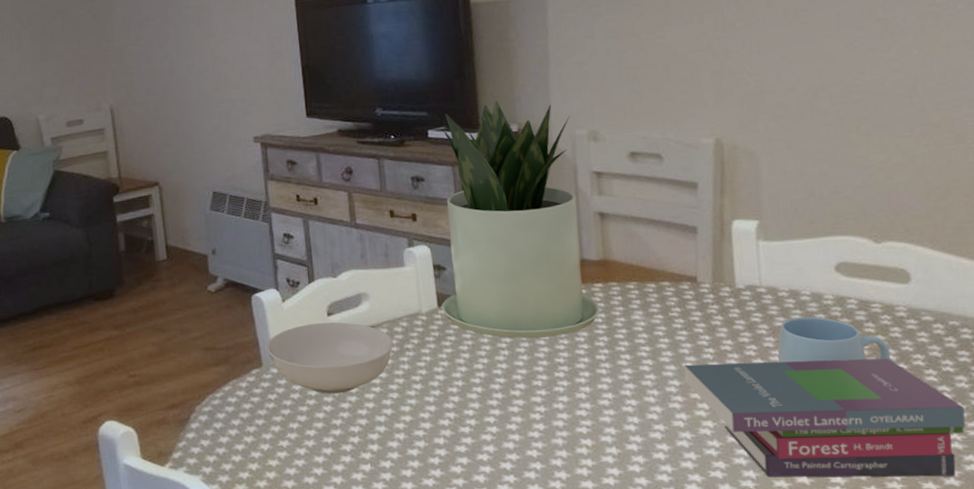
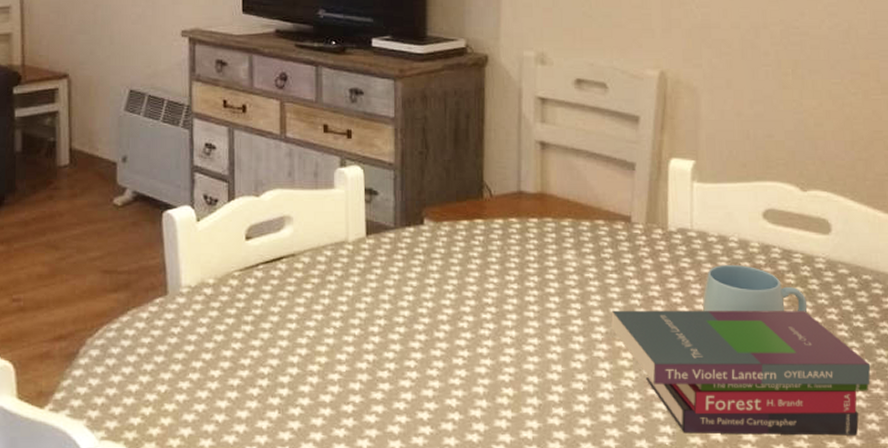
bowl: present [266,322,394,394] -> none [175,247,315,329]
planter: present [442,100,600,339] -> none [370,12,533,276]

